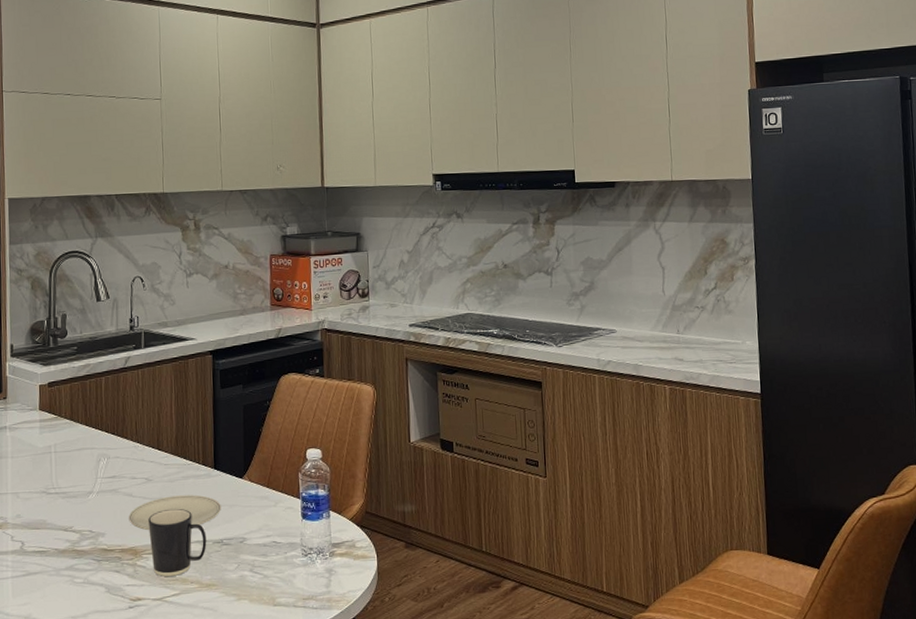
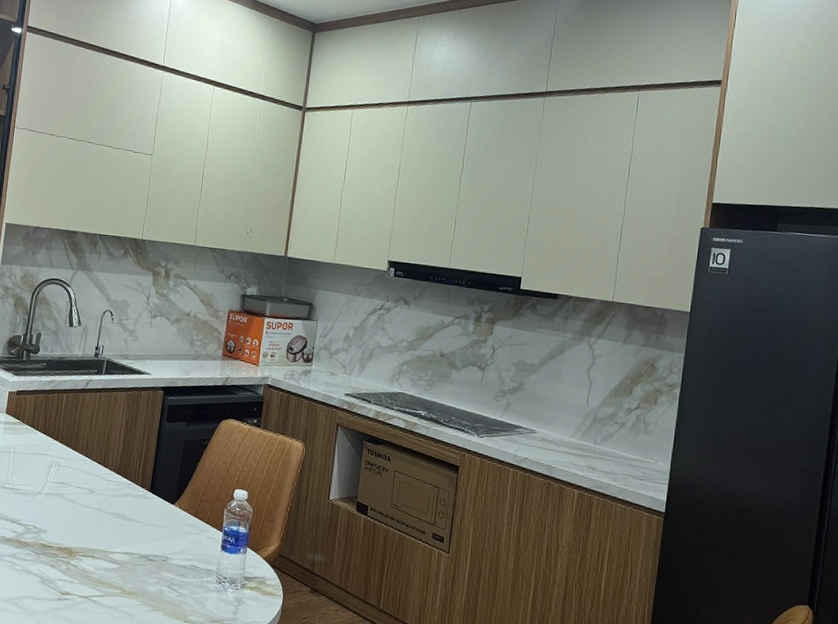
plate: present [128,495,221,531] -> none [69,508,152,539]
mug: present [148,508,207,577] -> none [83,520,135,580]

